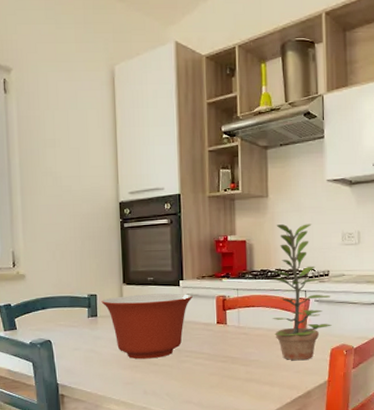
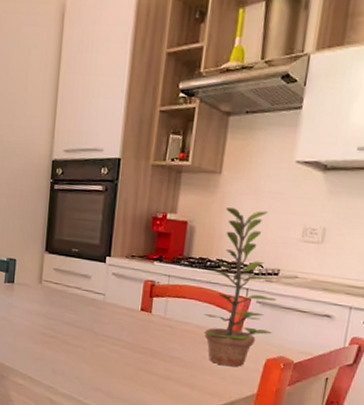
mixing bowl: present [101,293,193,359] -> none [20,264,118,338]

